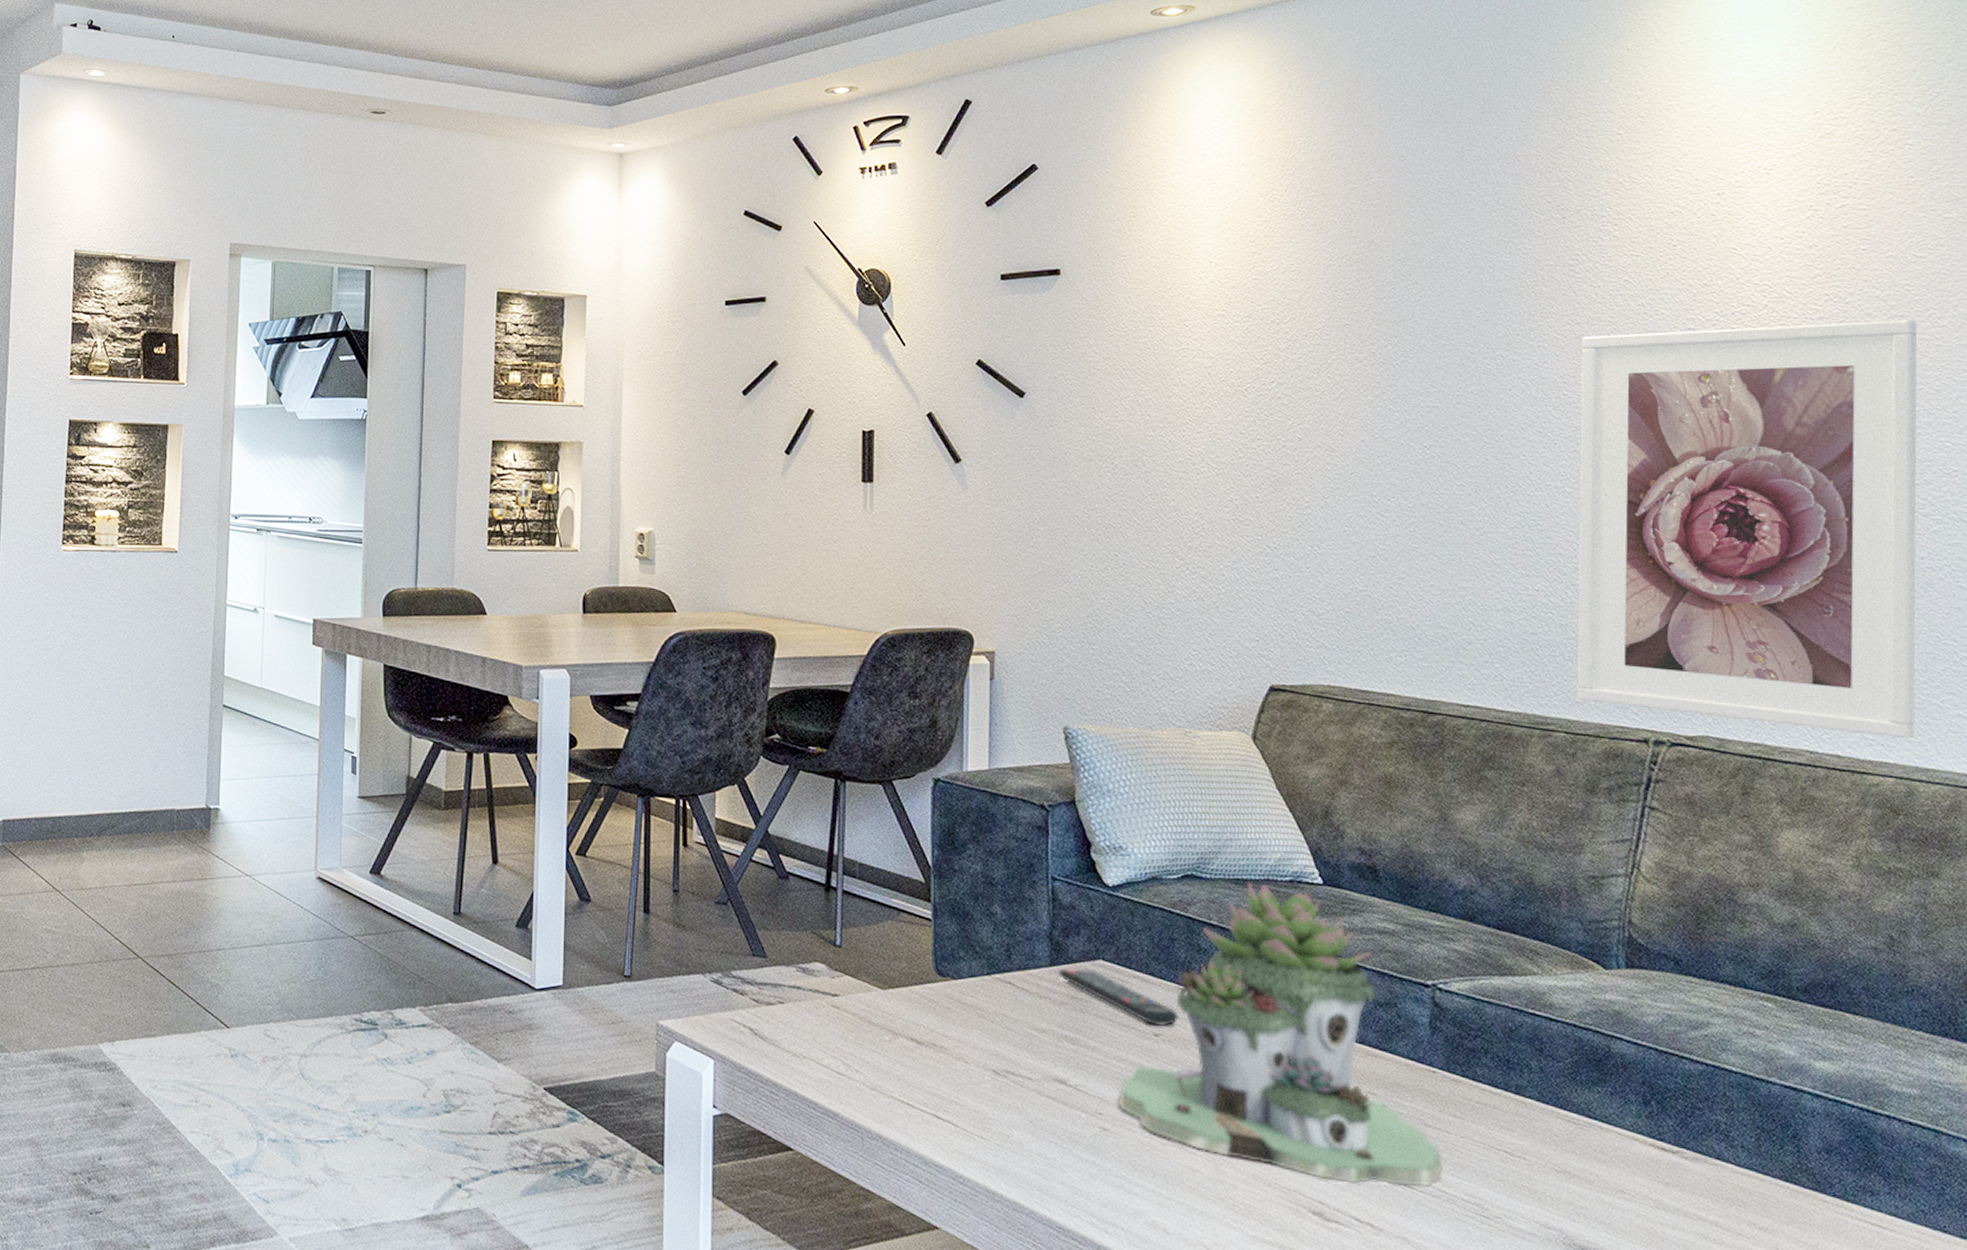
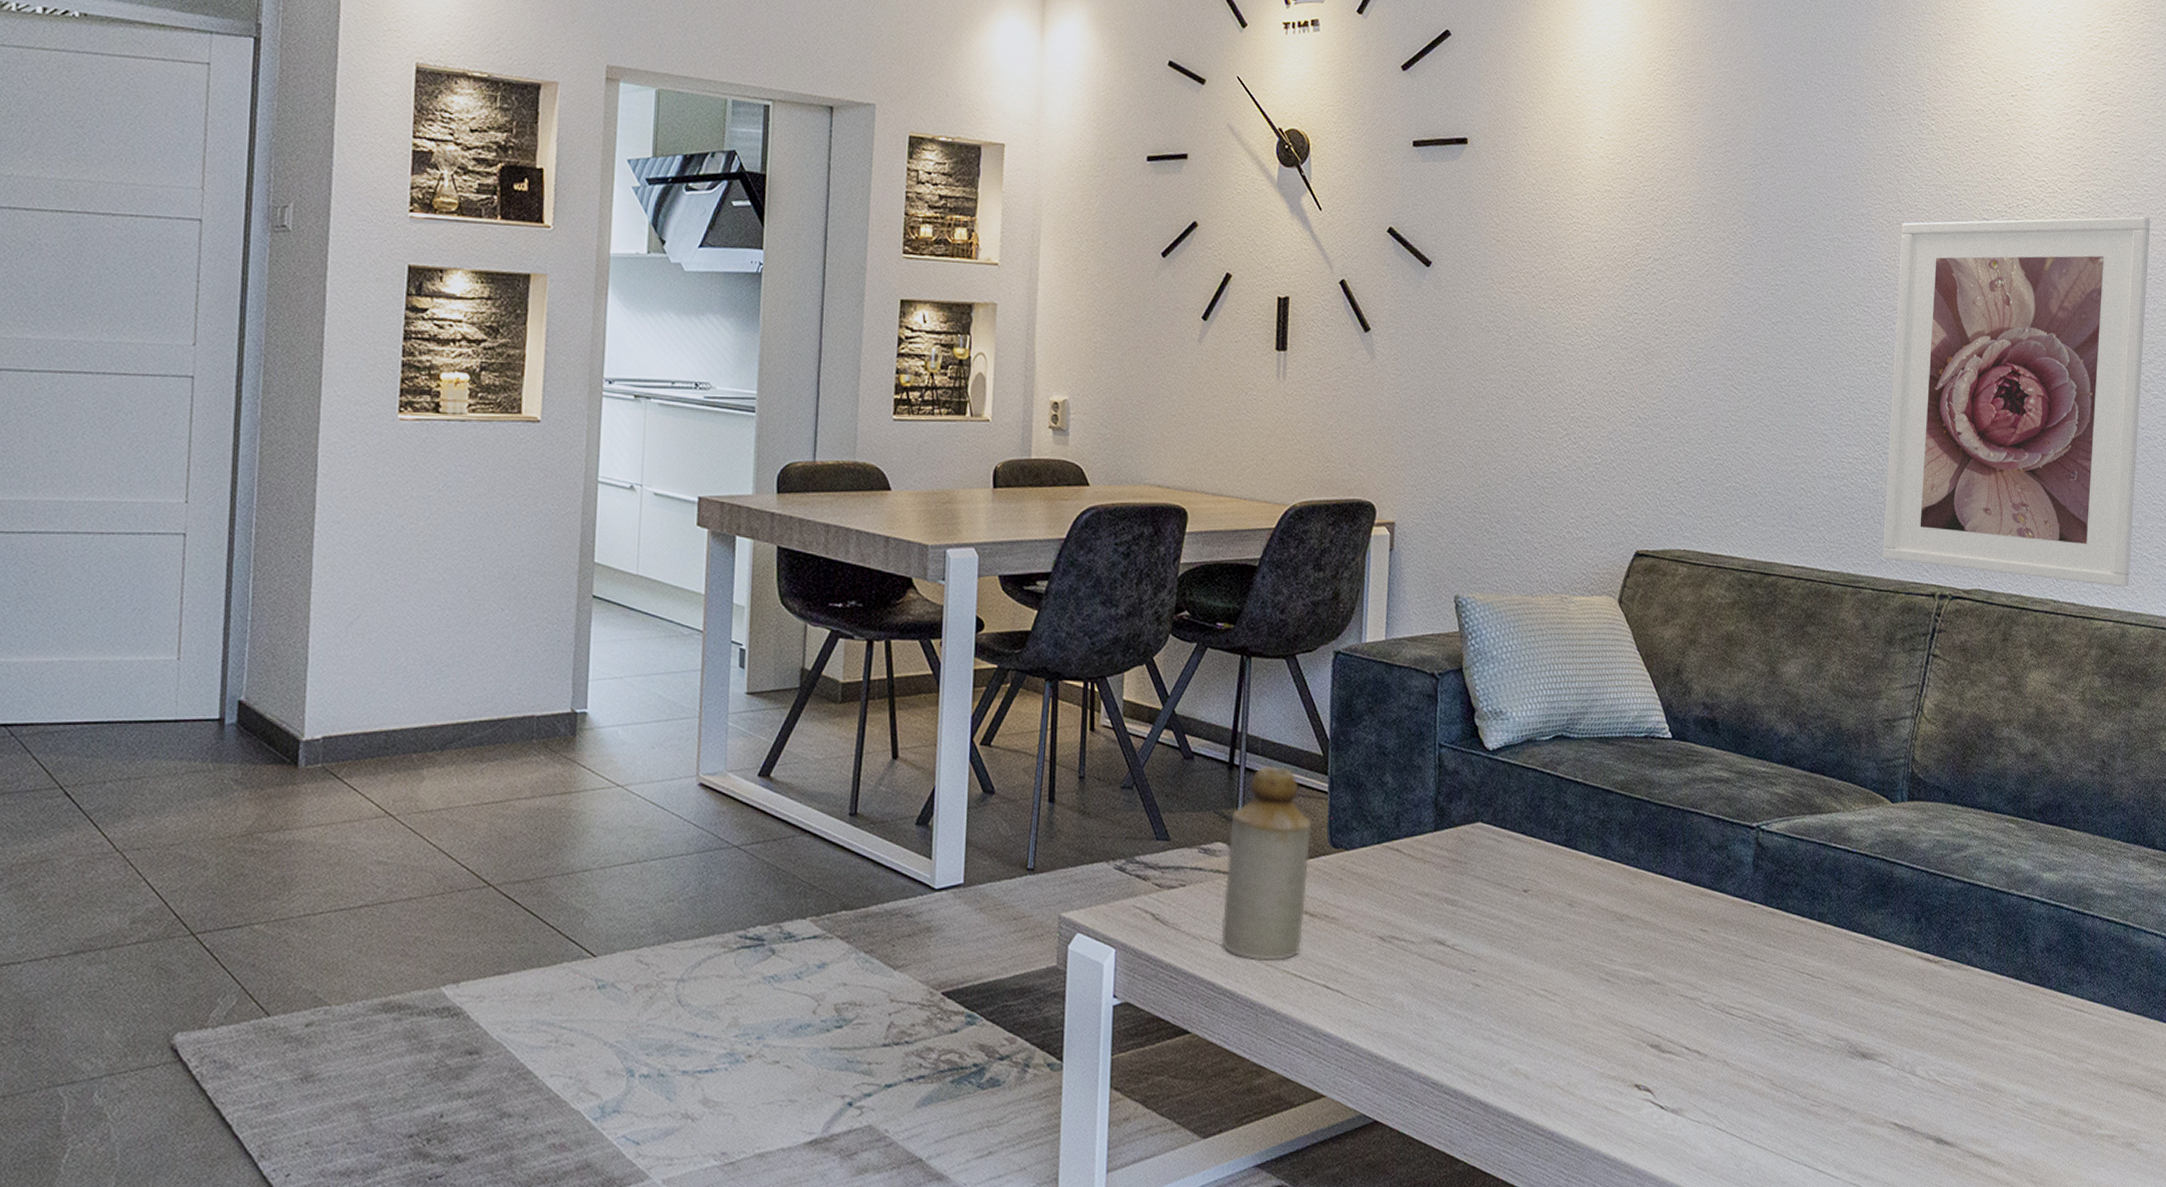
bottle: none [822,890,916,1086] -> present [1221,766,1312,961]
remote control: present [1059,969,1179,1027] -> none [1442,832,1546,883]
succulent planter: present [1118,882,1444,1187] -> none [1489,740,1759,1016]

